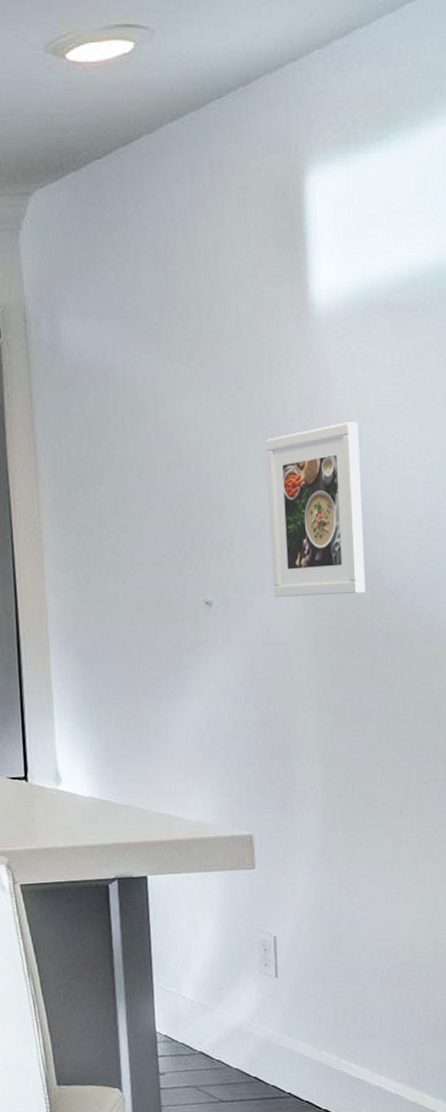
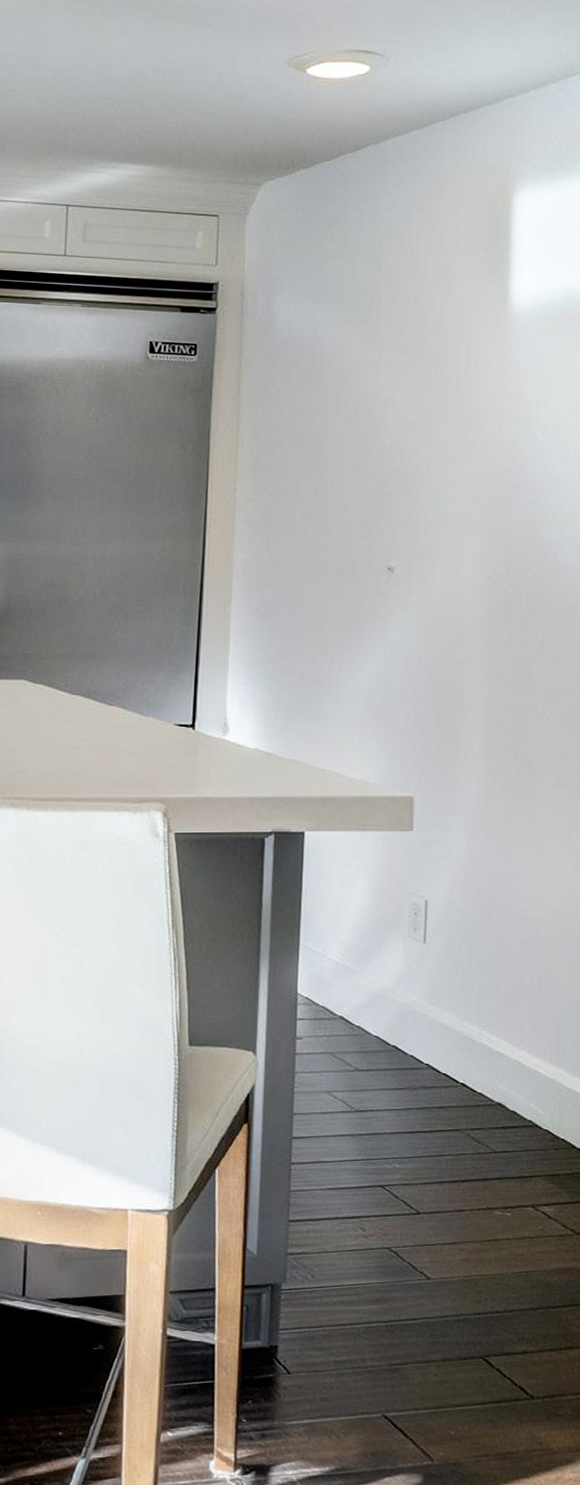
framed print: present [265,422,366,597] -> none [453,413,545,571]

